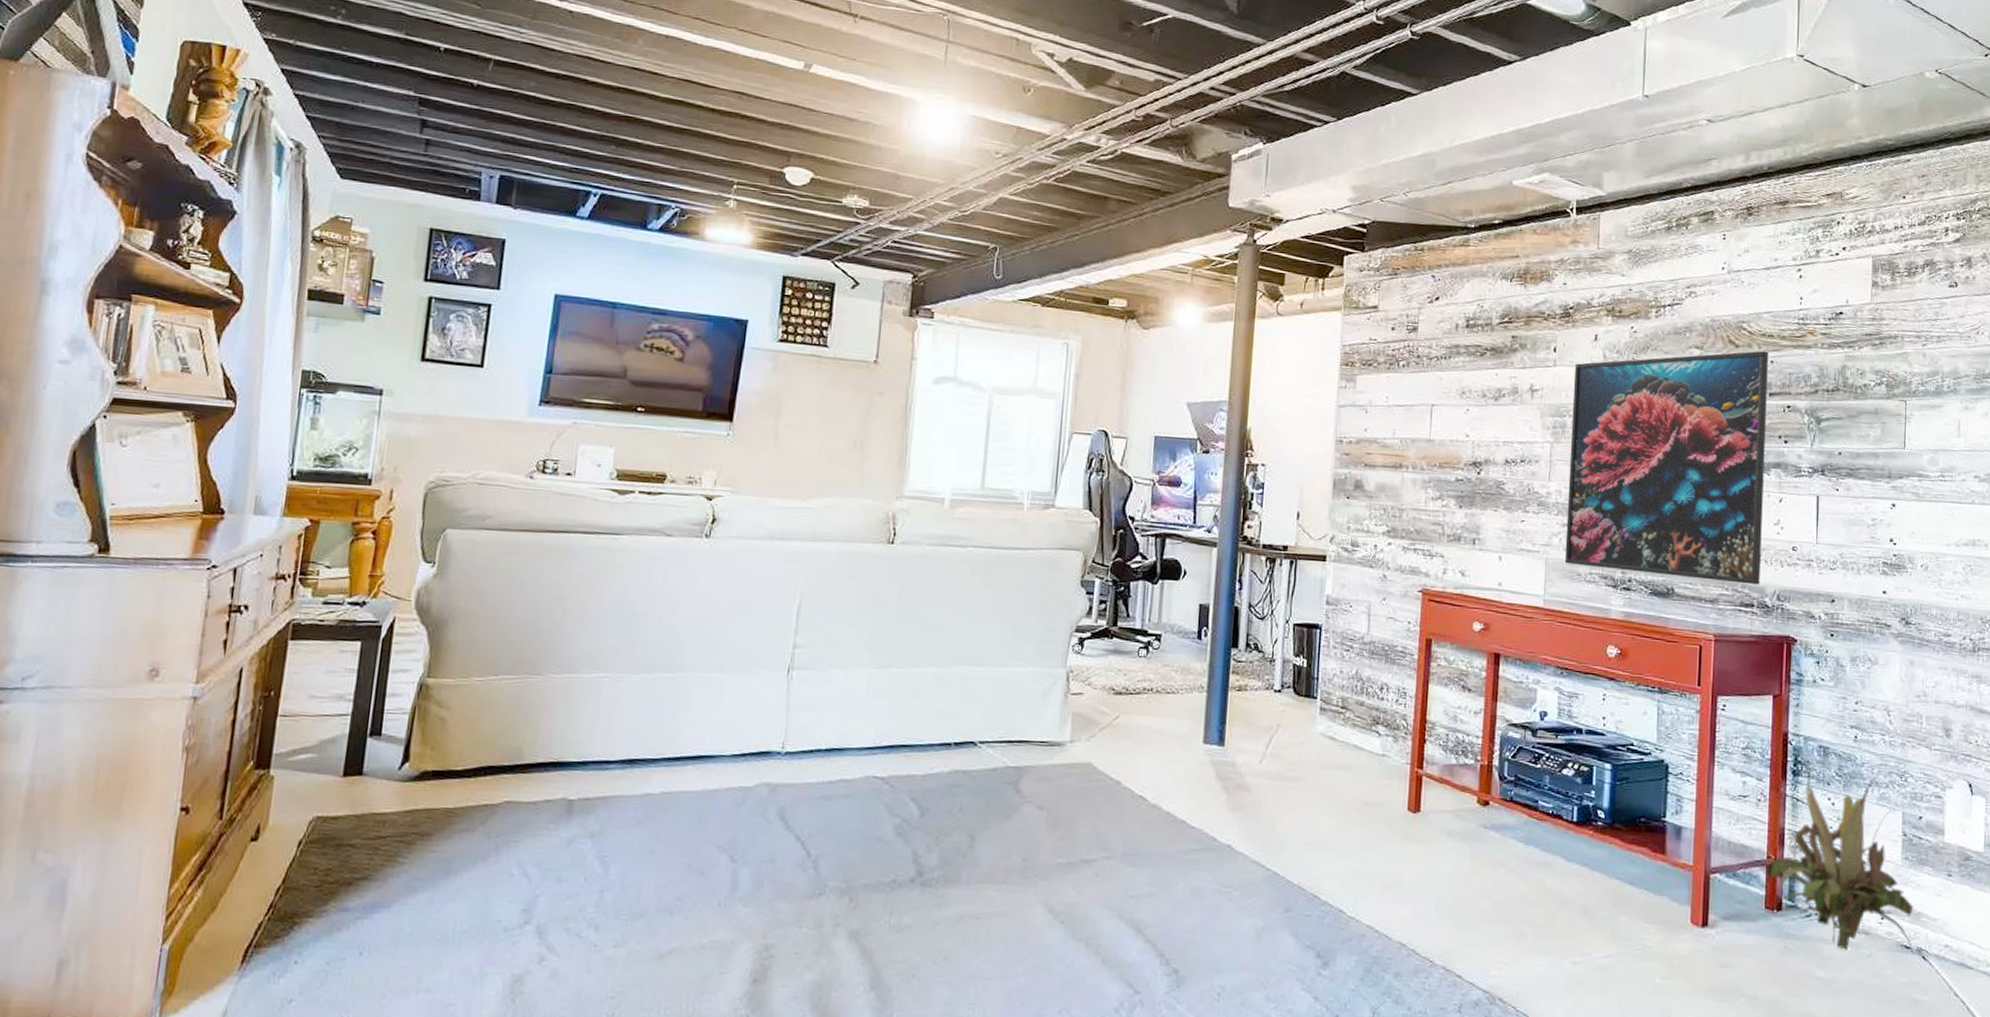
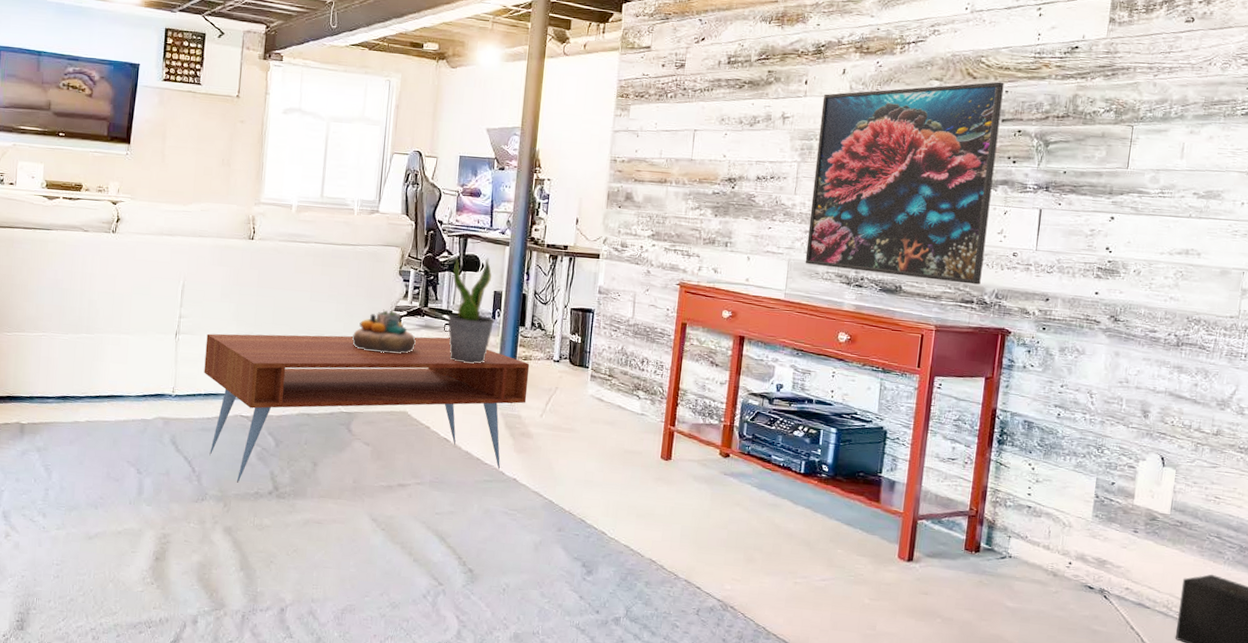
coffee table: none [825,664,1245,869] -> present [204,333,530,483]
decorative bowl: none [1021,630,1103,688] -> present [352,309,416,354]
potted plant: none [1142,562,1201,698] -> present [447,257,495,364]
decorative plant: present [1764,758,1914,952] -> none [966,430,1100,592]

